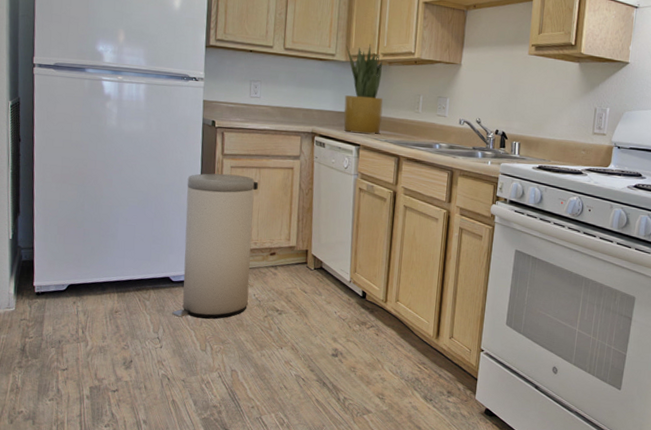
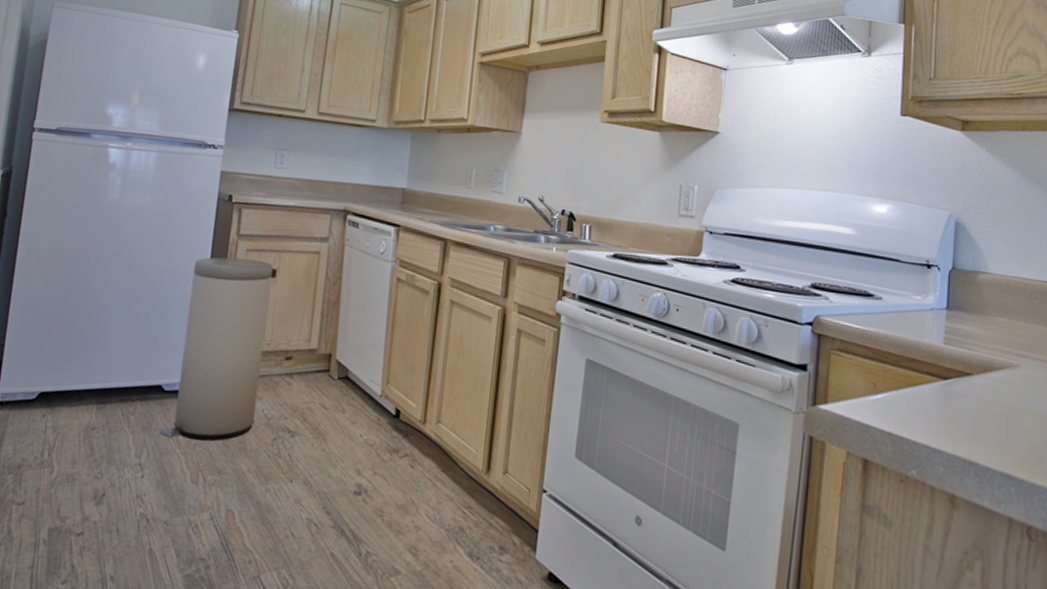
planter: present [343,44,383,134] -> none [382,108,431,213]

